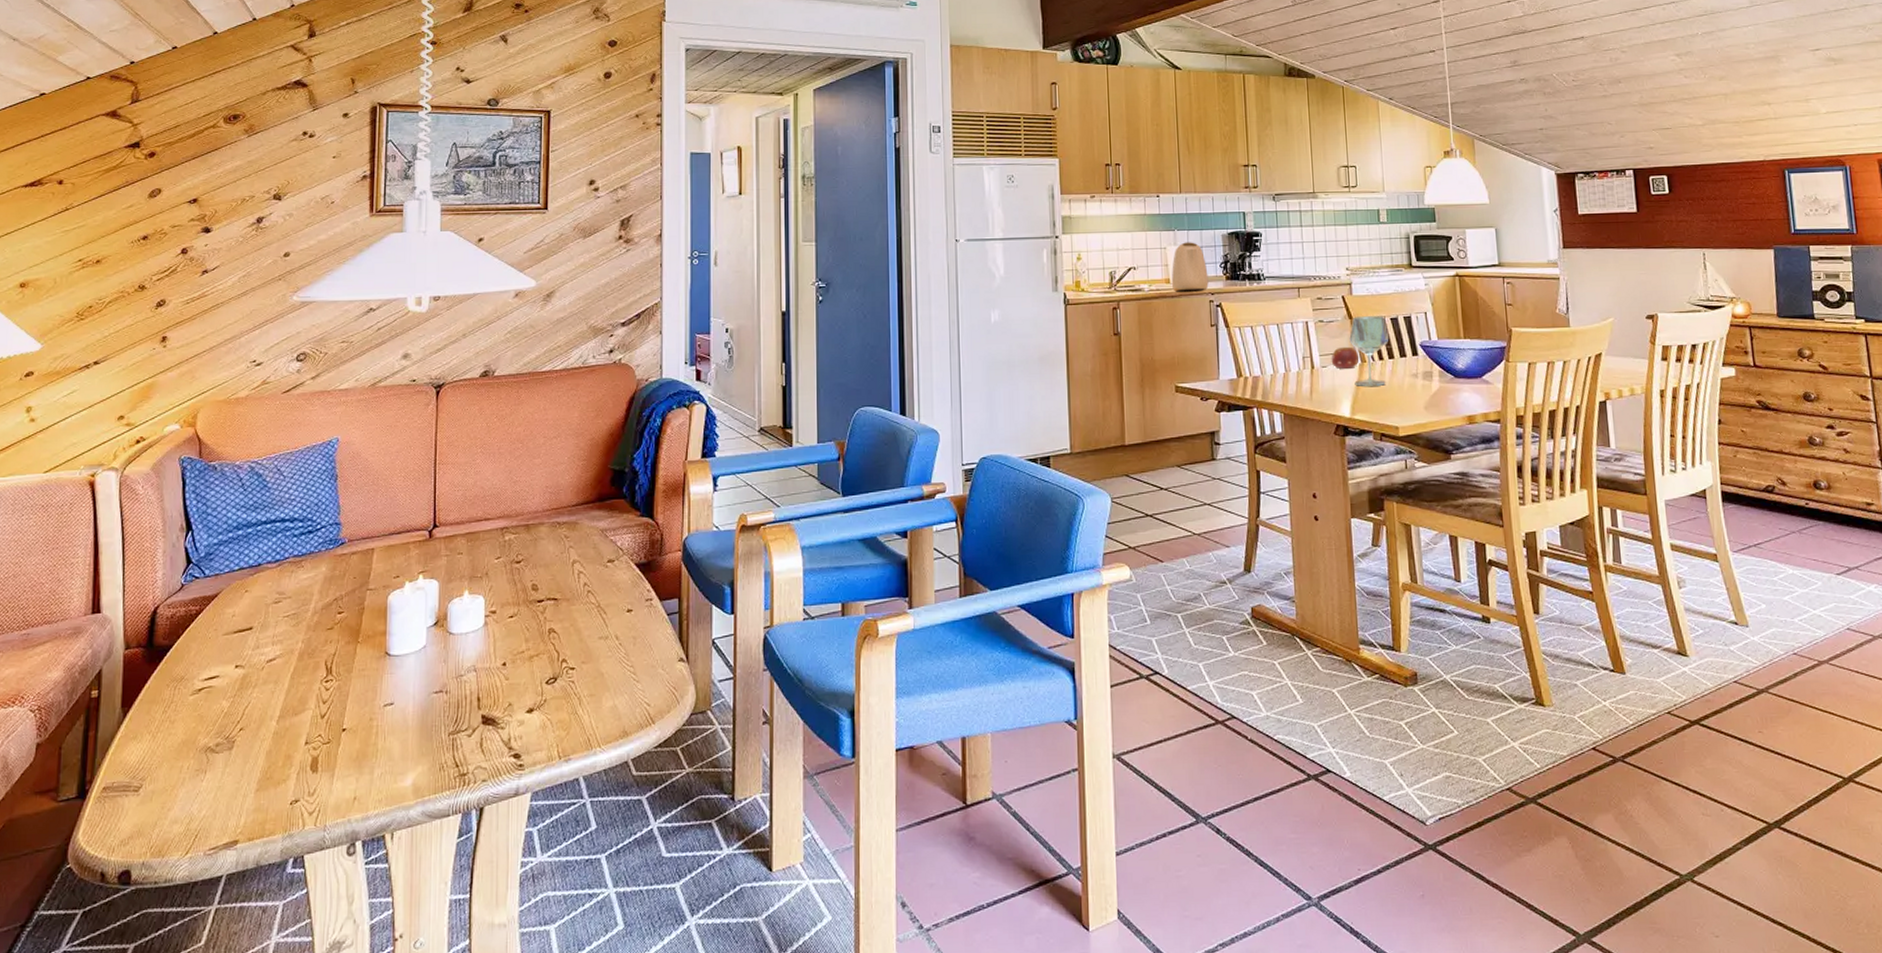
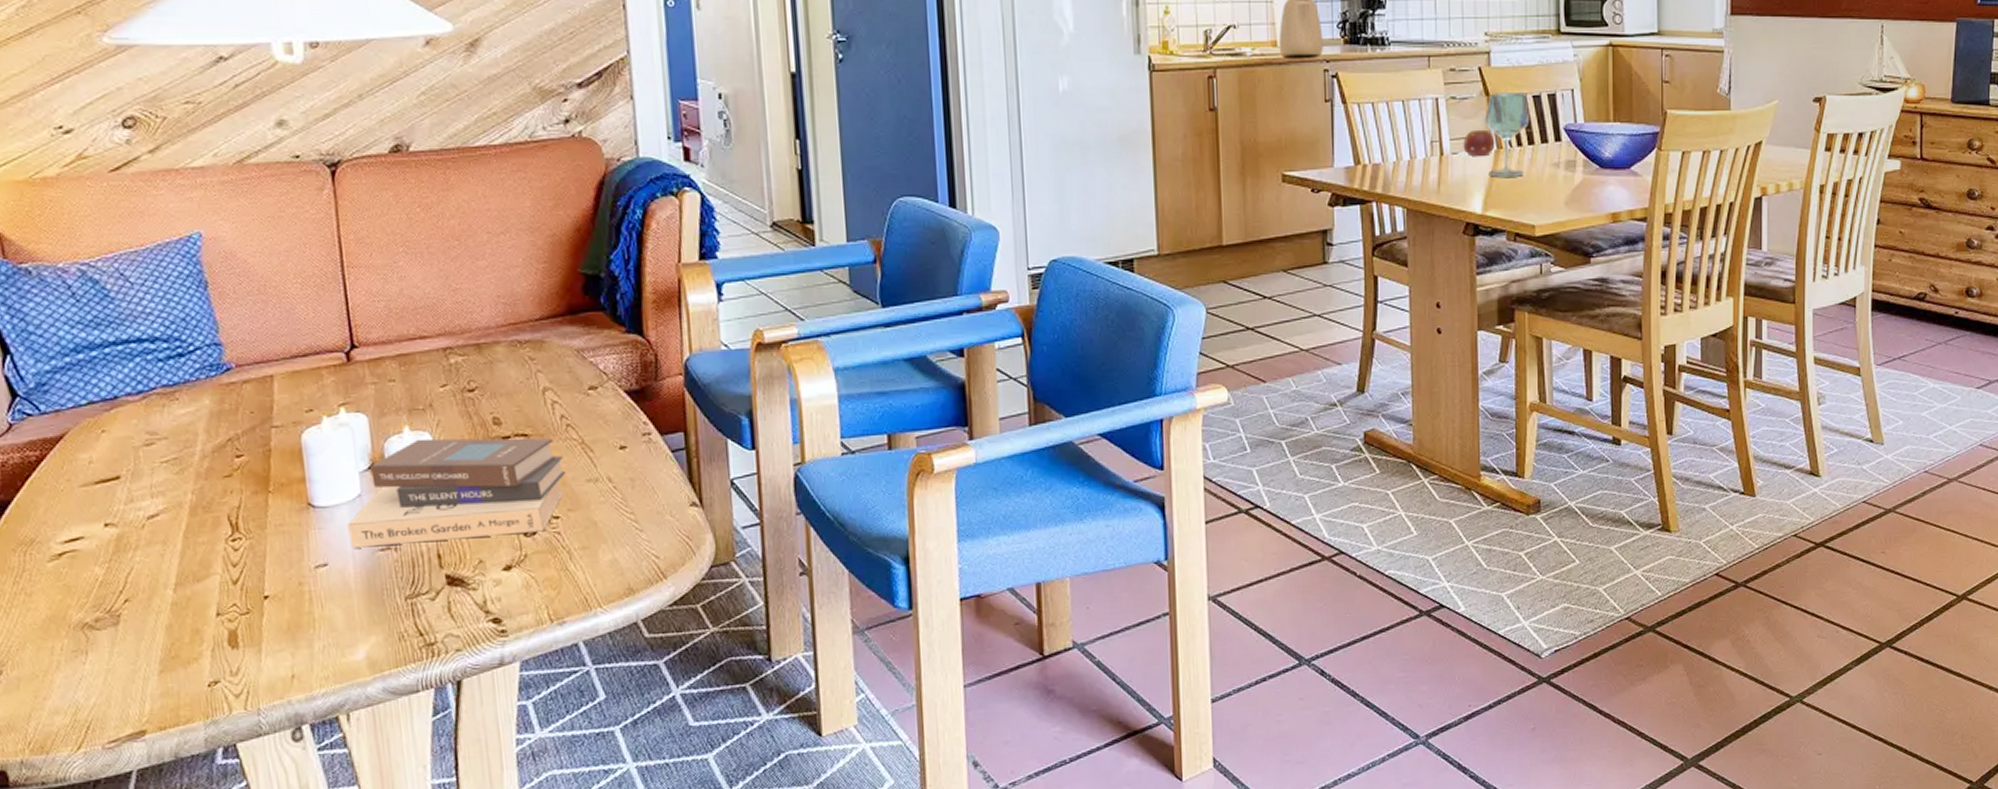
books: none [413,601,584,690] -> present [348,438,567,548]

